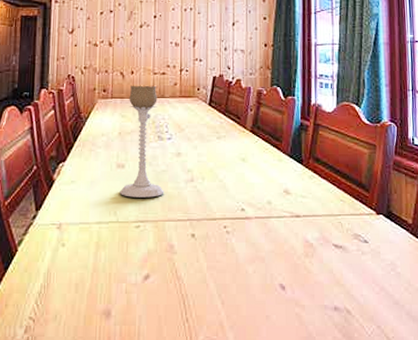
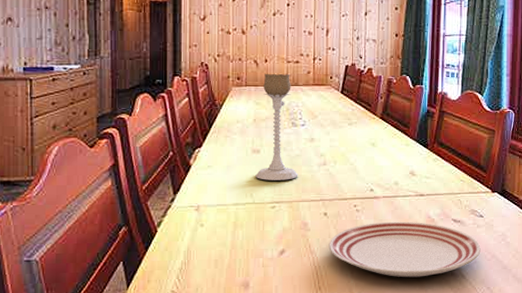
dinner plate: none [197,245,367,311] -> present [329,221,481,278]

